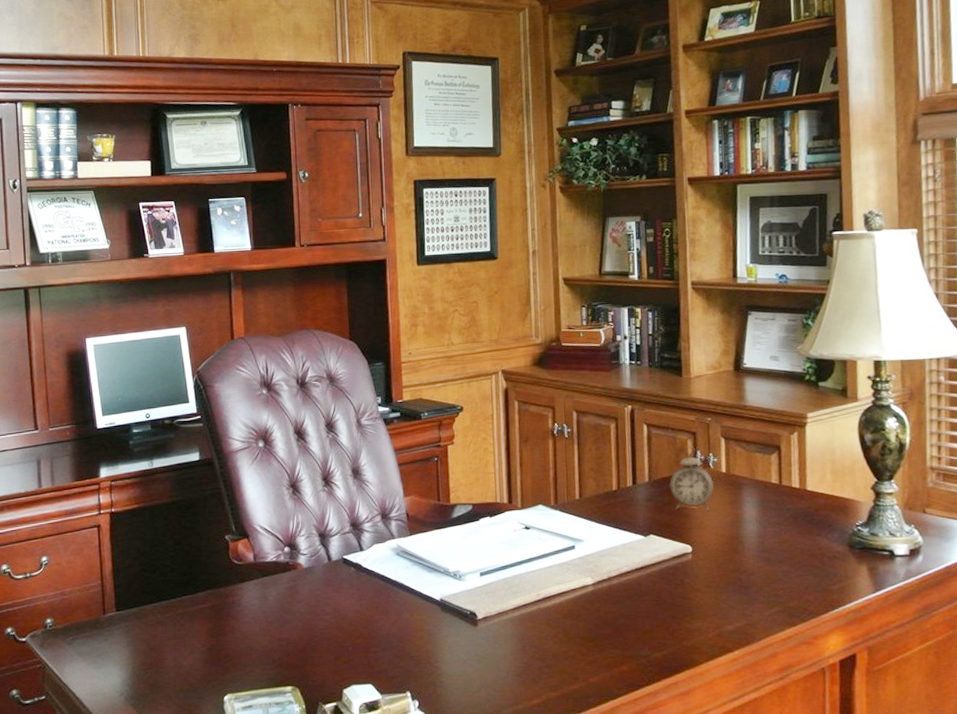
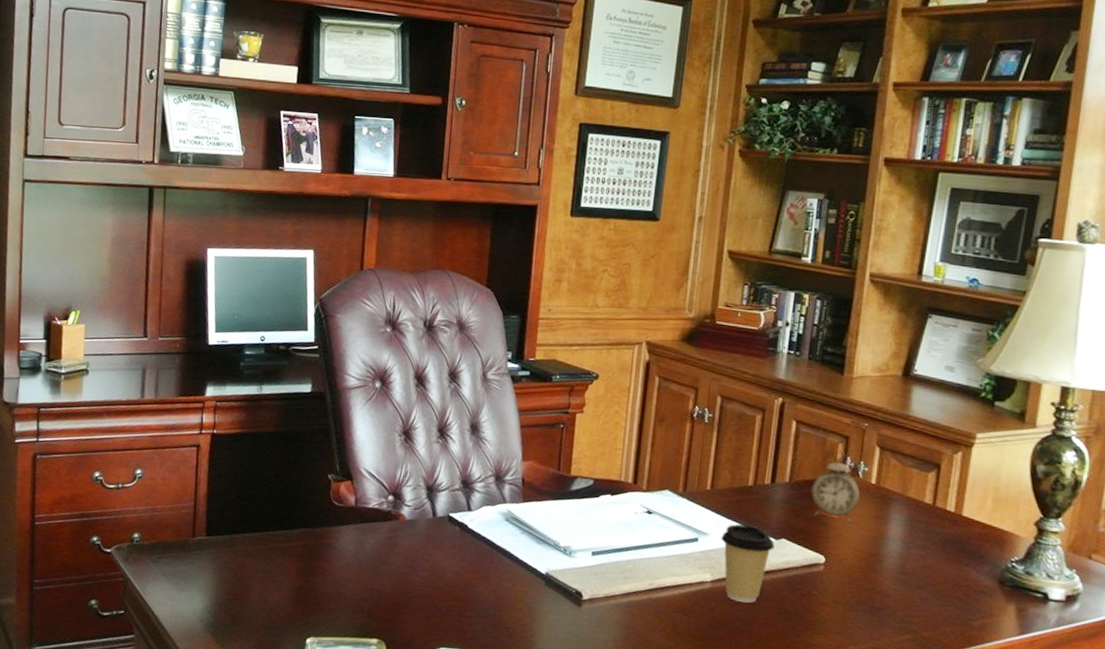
coffee cup: none [595,527,645,600] -> present [721,524,775,603]

